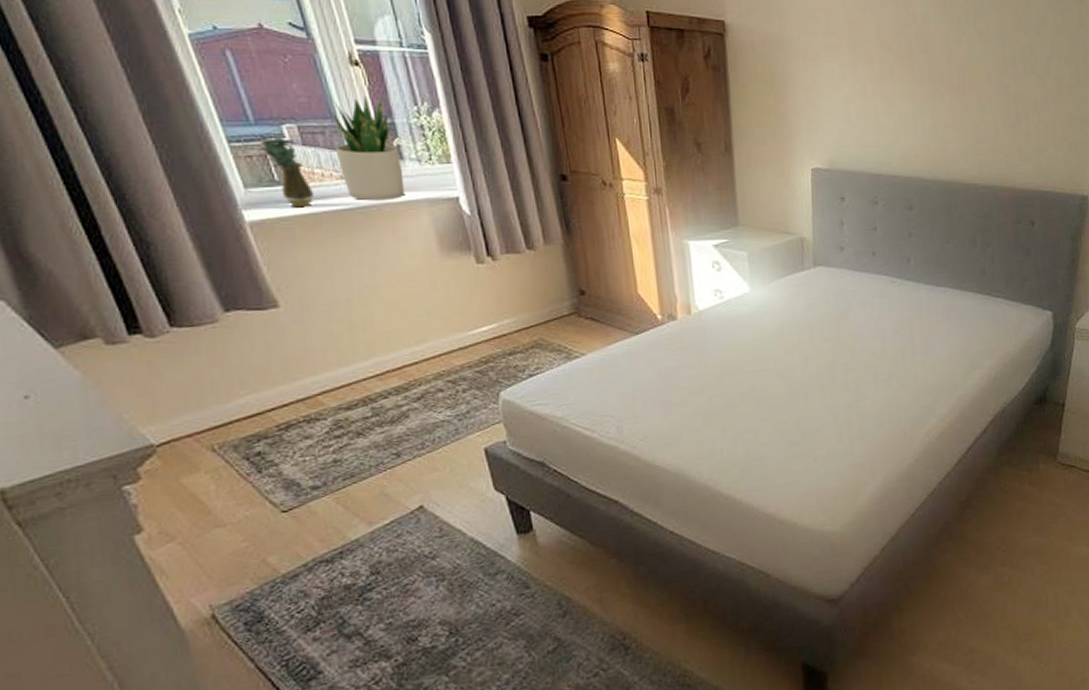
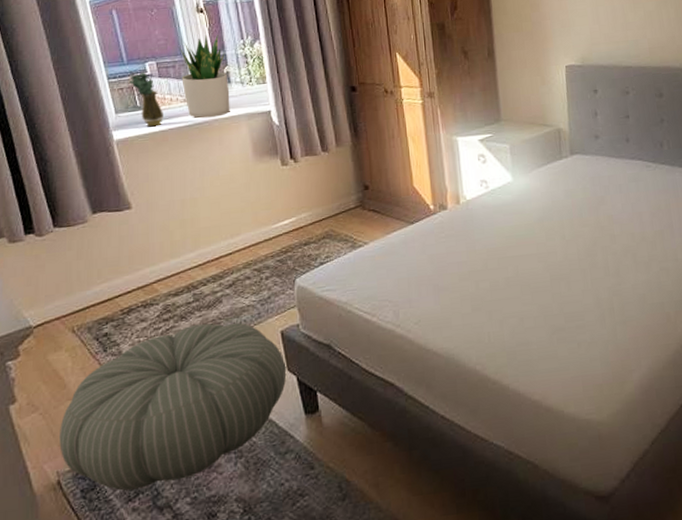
pouf: none [207,440,493,621] -> present [59,323,287,491]

